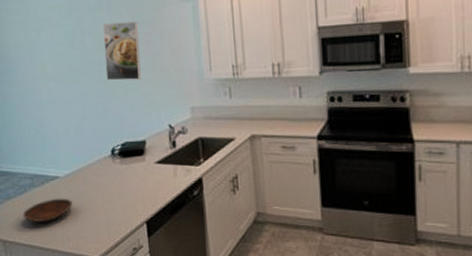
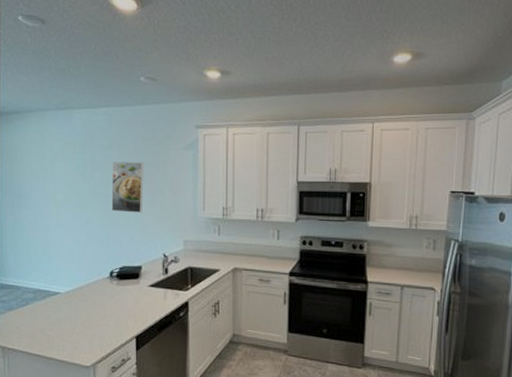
bowl: present [22,198,73,222] -> none [23,311,70,332]

